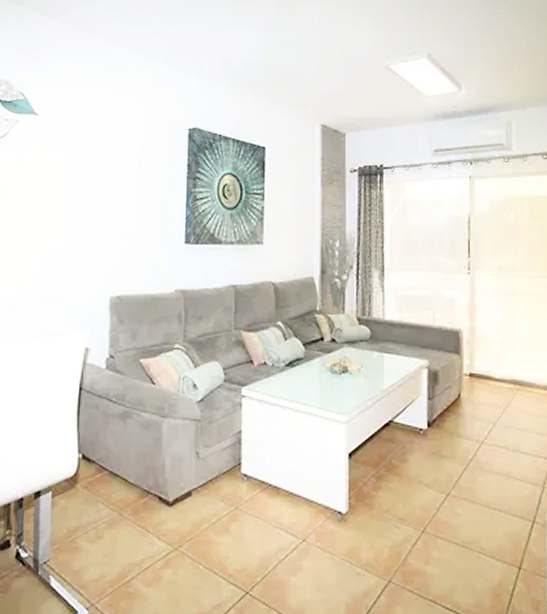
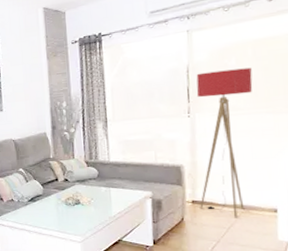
floor lamp: none [477,225,530,396] -> present [196,67,253,218]

